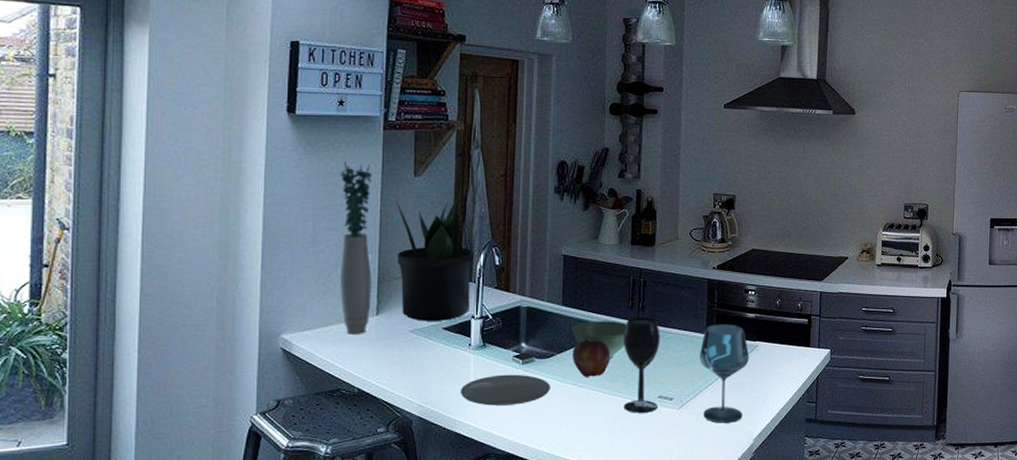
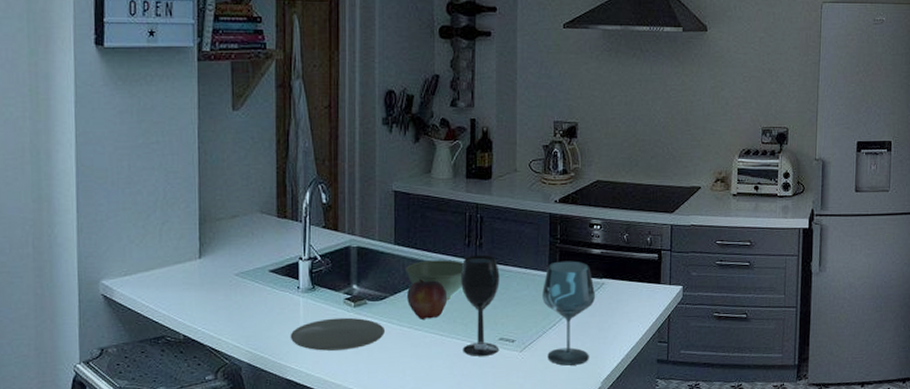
vase: present [340,161,372,334] -> none [155,96,193,279]
planter: present [396,199,473,321] -> none [214,134,299,264]

